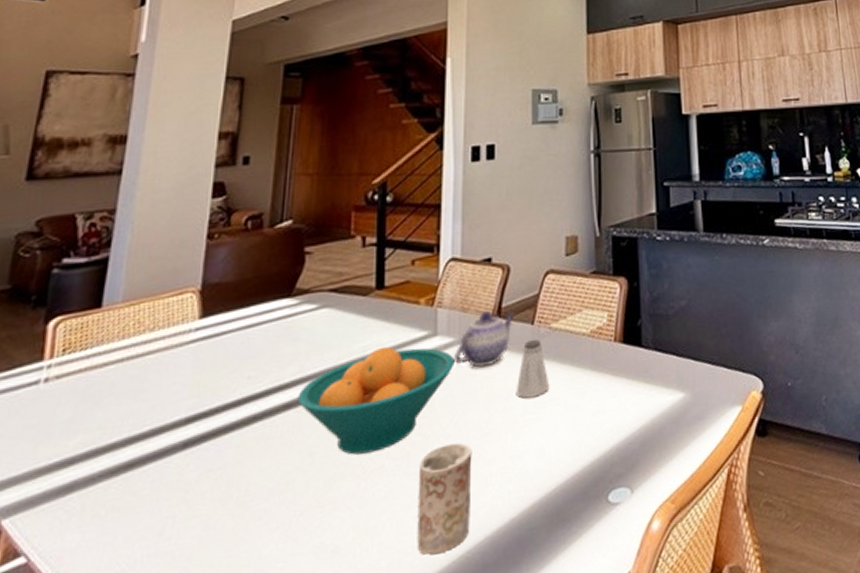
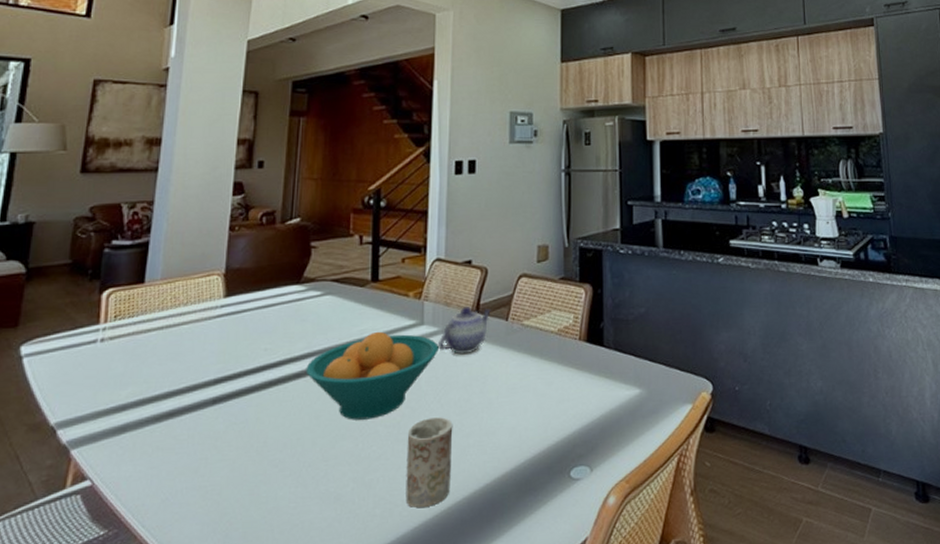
saltshaker: present [515,340,550,399] -> none [491,334,521,384]

